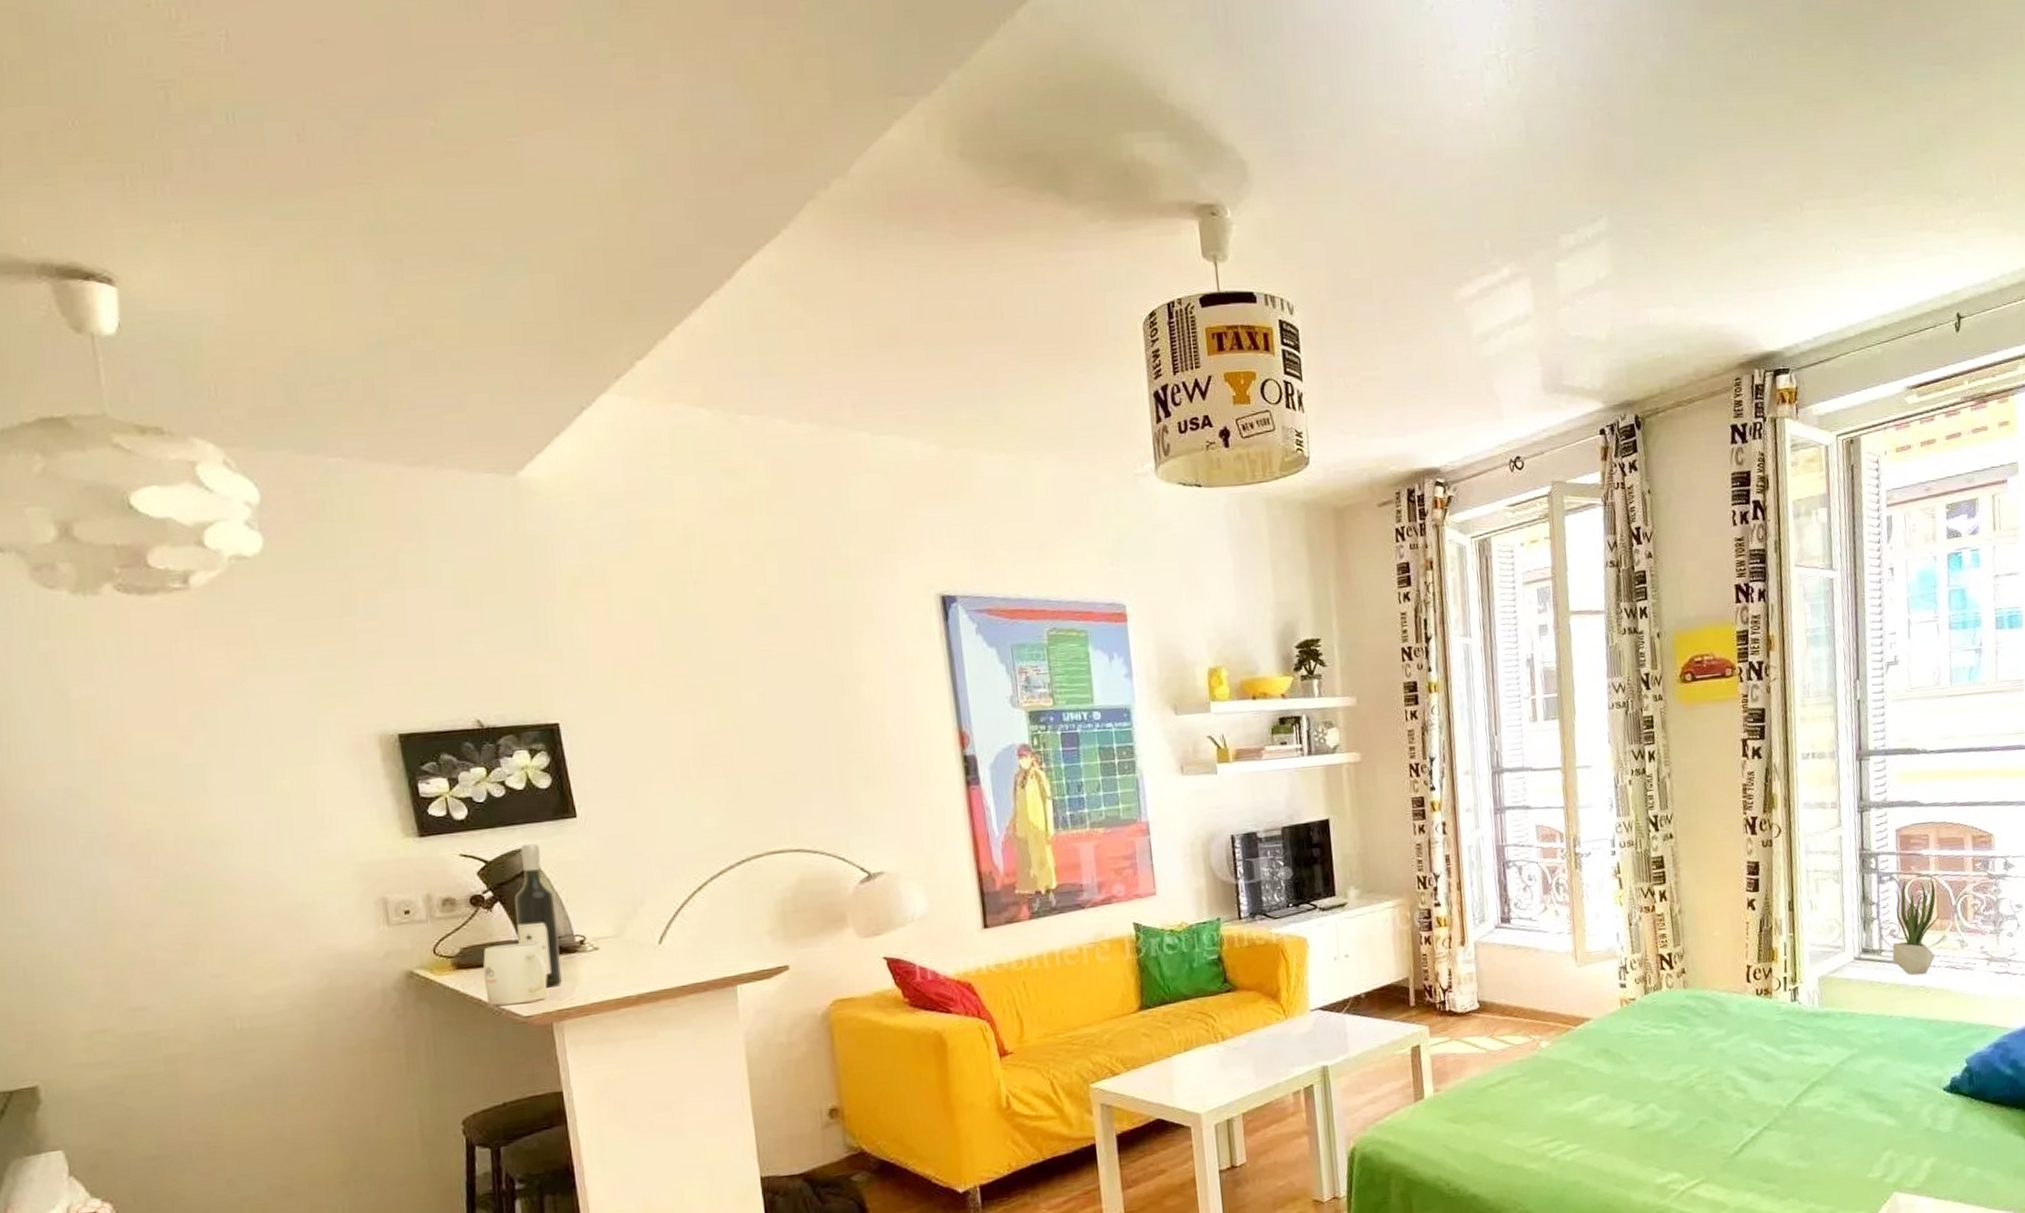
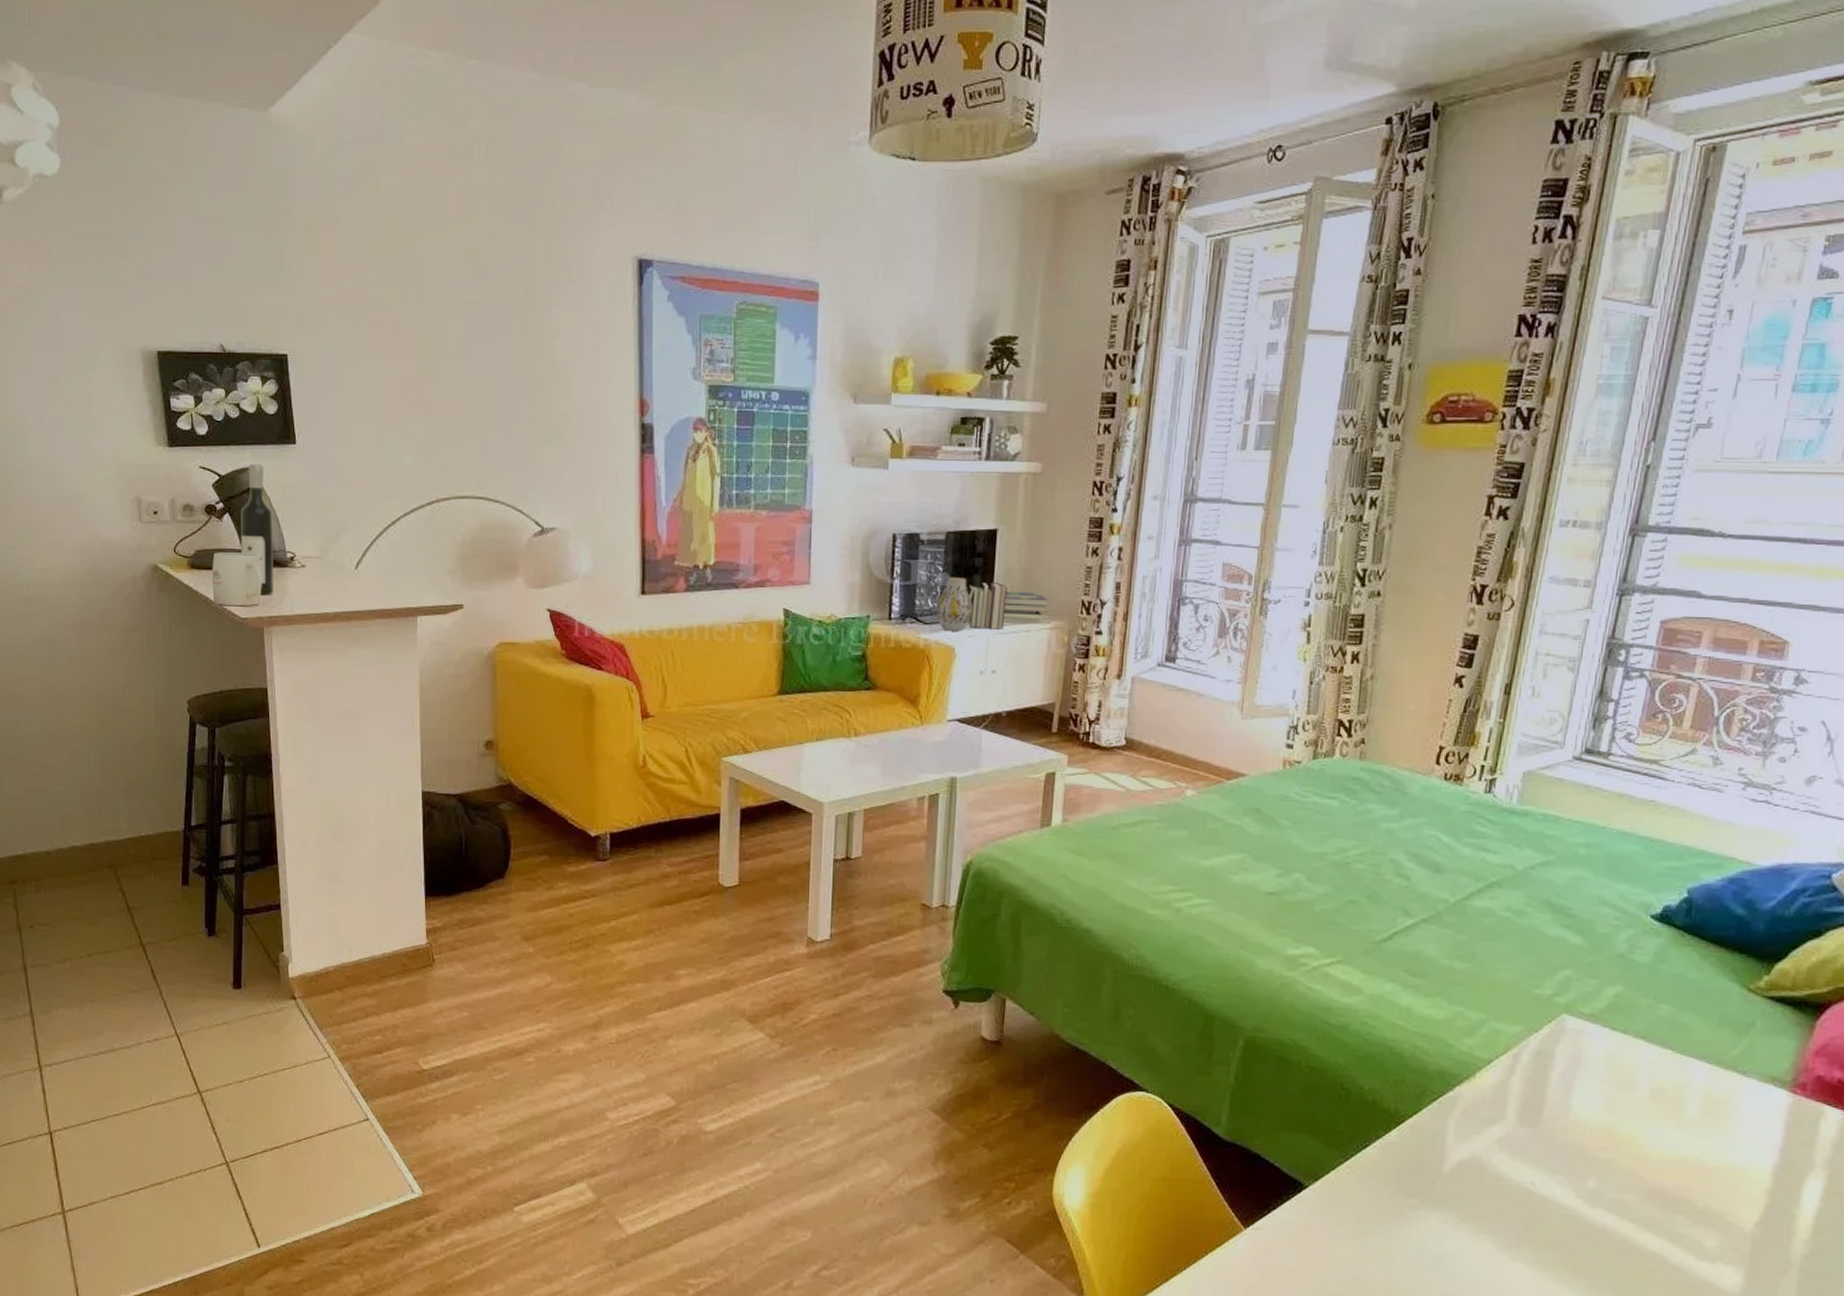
vase: none [1282,869,1319,923] -> present [936,577,973,631]
books: none [1309,870,1350,916] -> present [967,582,1007,630]
books: none [1346,875,1392,907] -> present [1002,592,1050,624]
potted plant: present [1892,879,1940,975] -> none [1621,680,1697,788]

